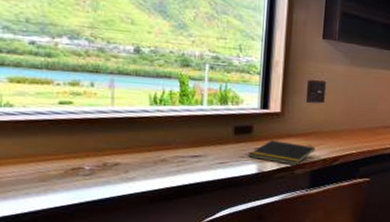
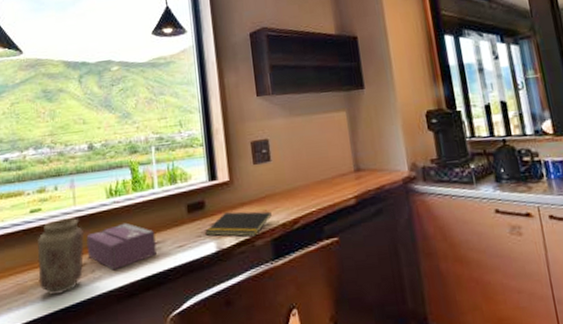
vase: none [64,116,120,188] -> present [38,218,85,295]
tissue box: none [122,132,198,174] -> present [86,222,157,271]

